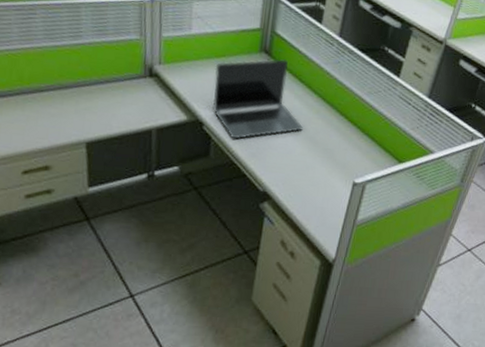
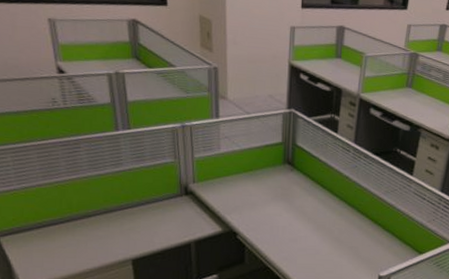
laptop: present [212,59,303,139] -> none [244,168,328,245]

